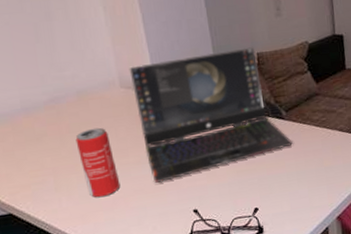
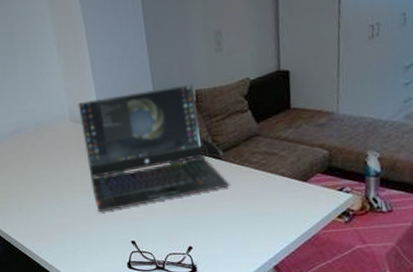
beverage can: present [75,127,121,198] -> none [34,157,70,220]

